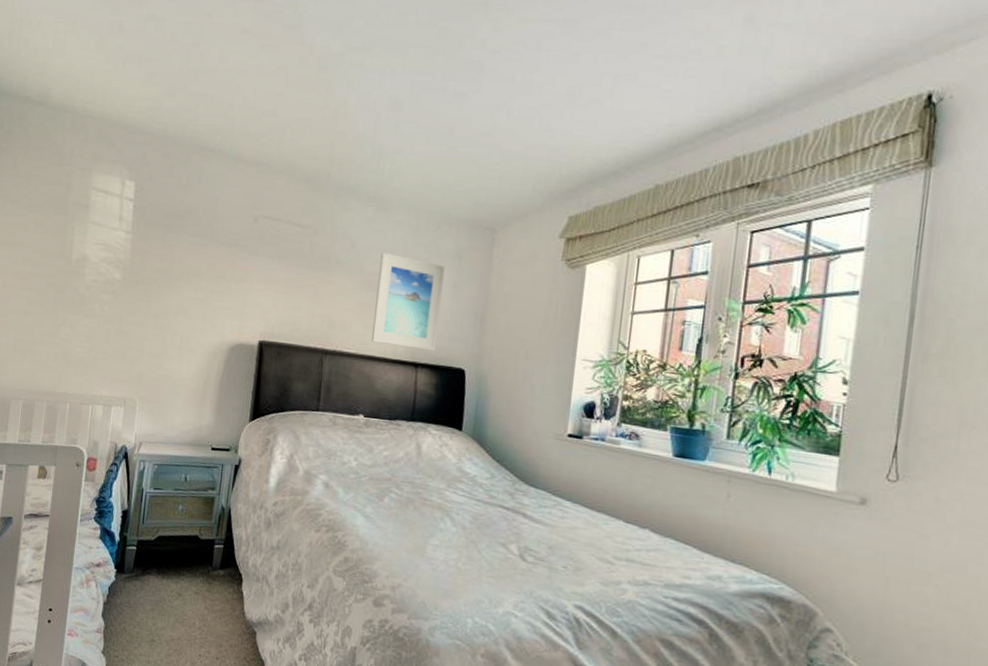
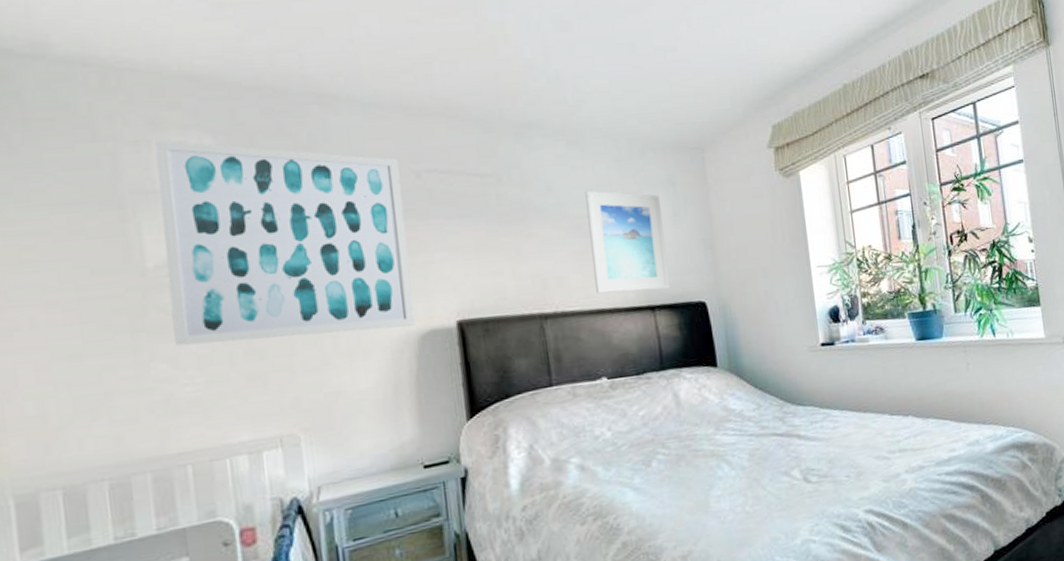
wall art: none [77,169,244,337] -> present [154,139,415,346]

